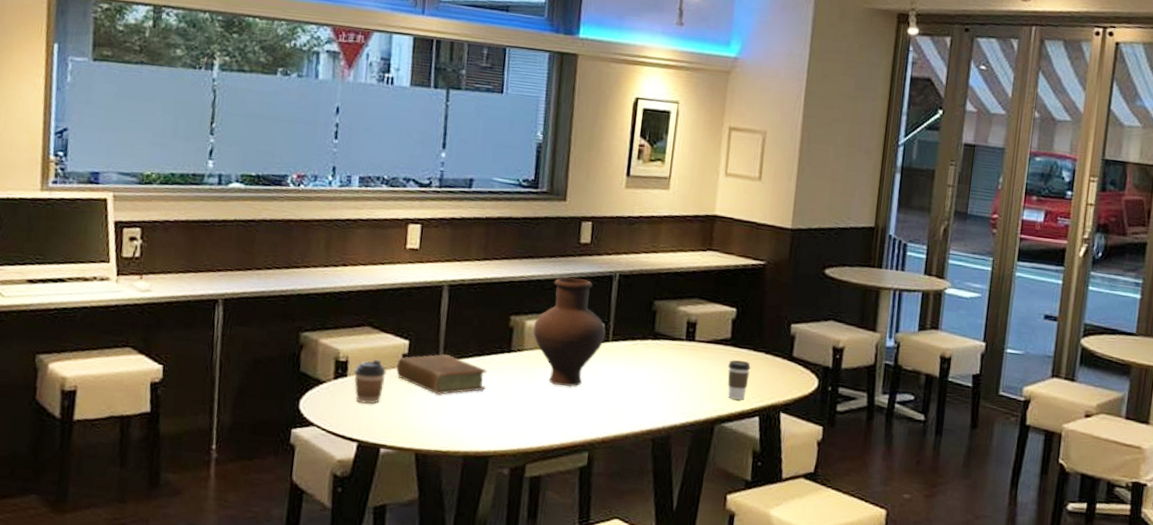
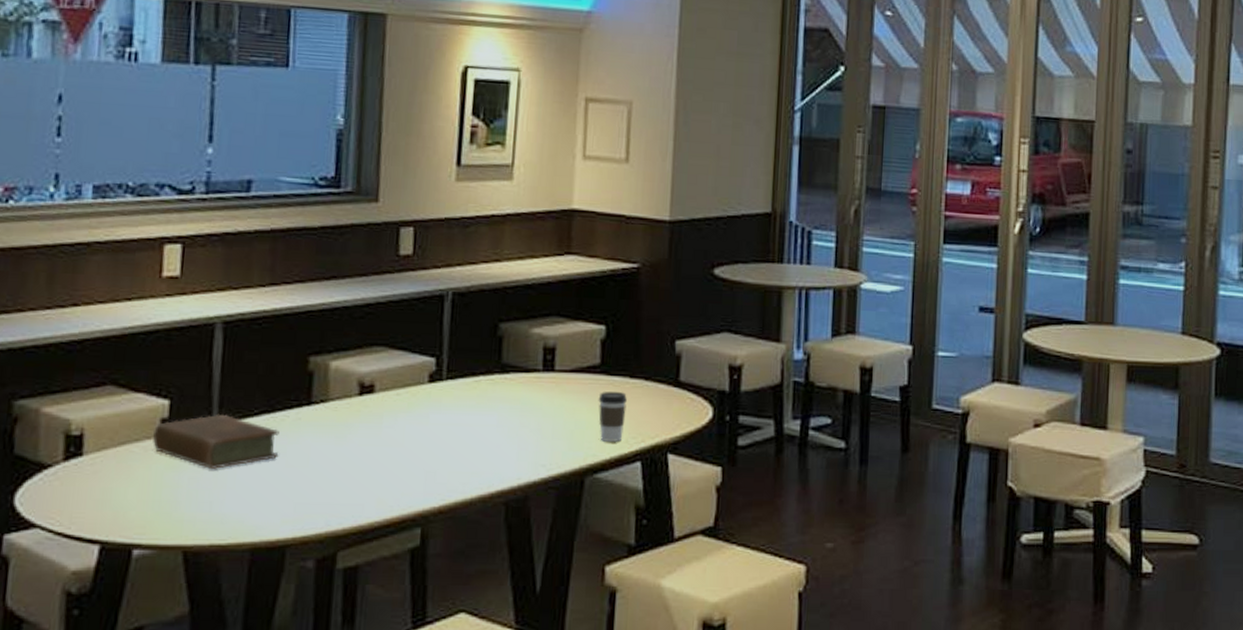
coffee cup: present [353,359,387,404] -> none [92,428,139,490]
vase: present [533,277,606,387] -> none [340,300,438,444]

